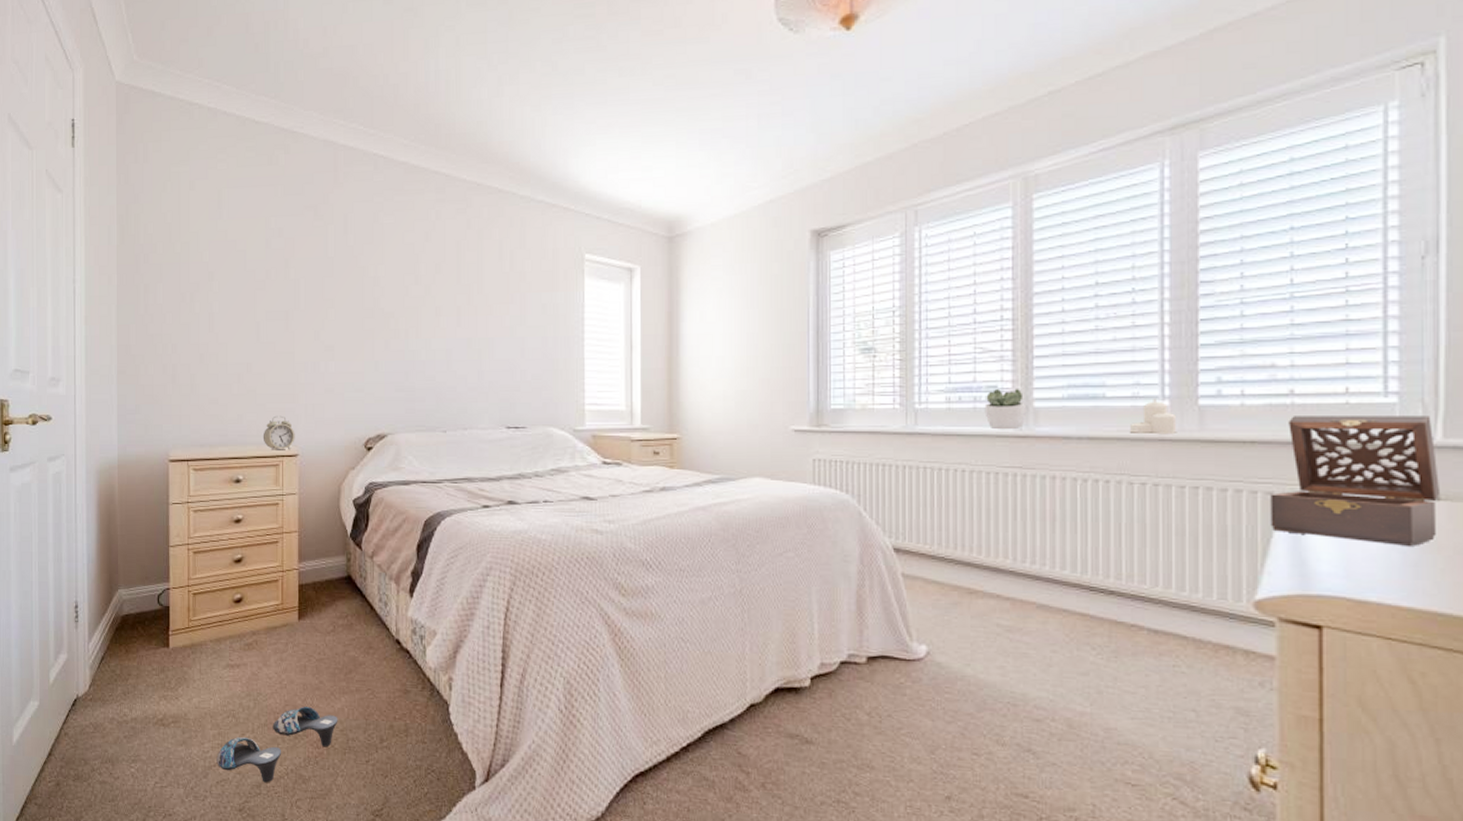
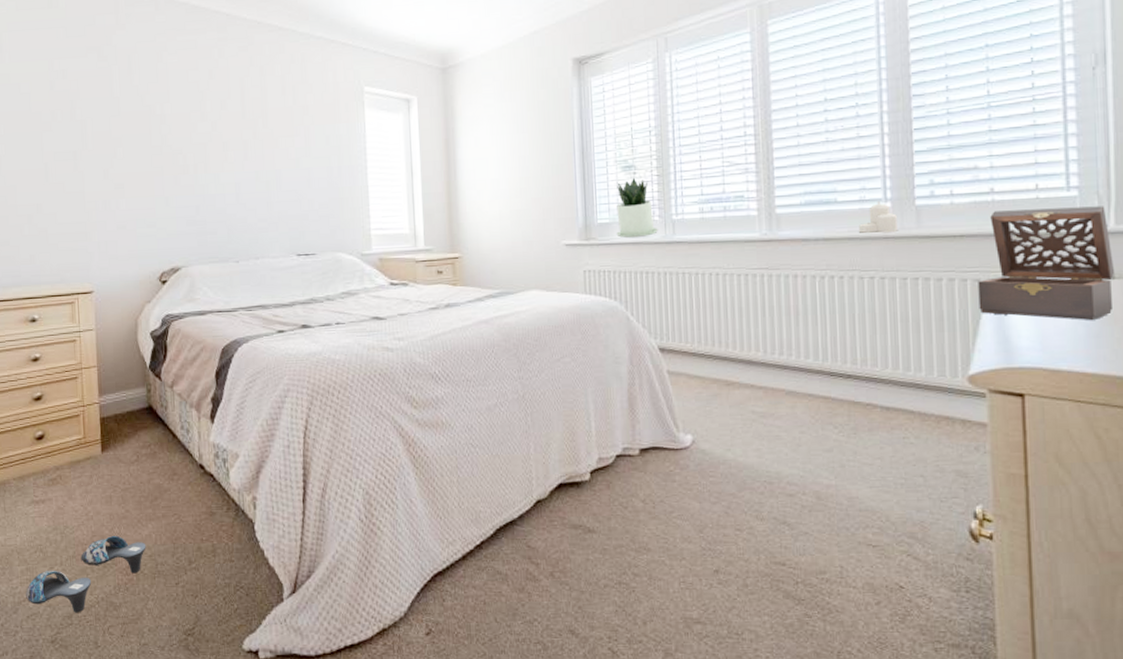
alarm clock: present [263,415,295,450] -> none [56,254,90,289]
planter: none [851,361,899,427] -> present [616,177,659,239]
succulent plant: present [984,389,1027,430] -> none [733,198,771,236]

